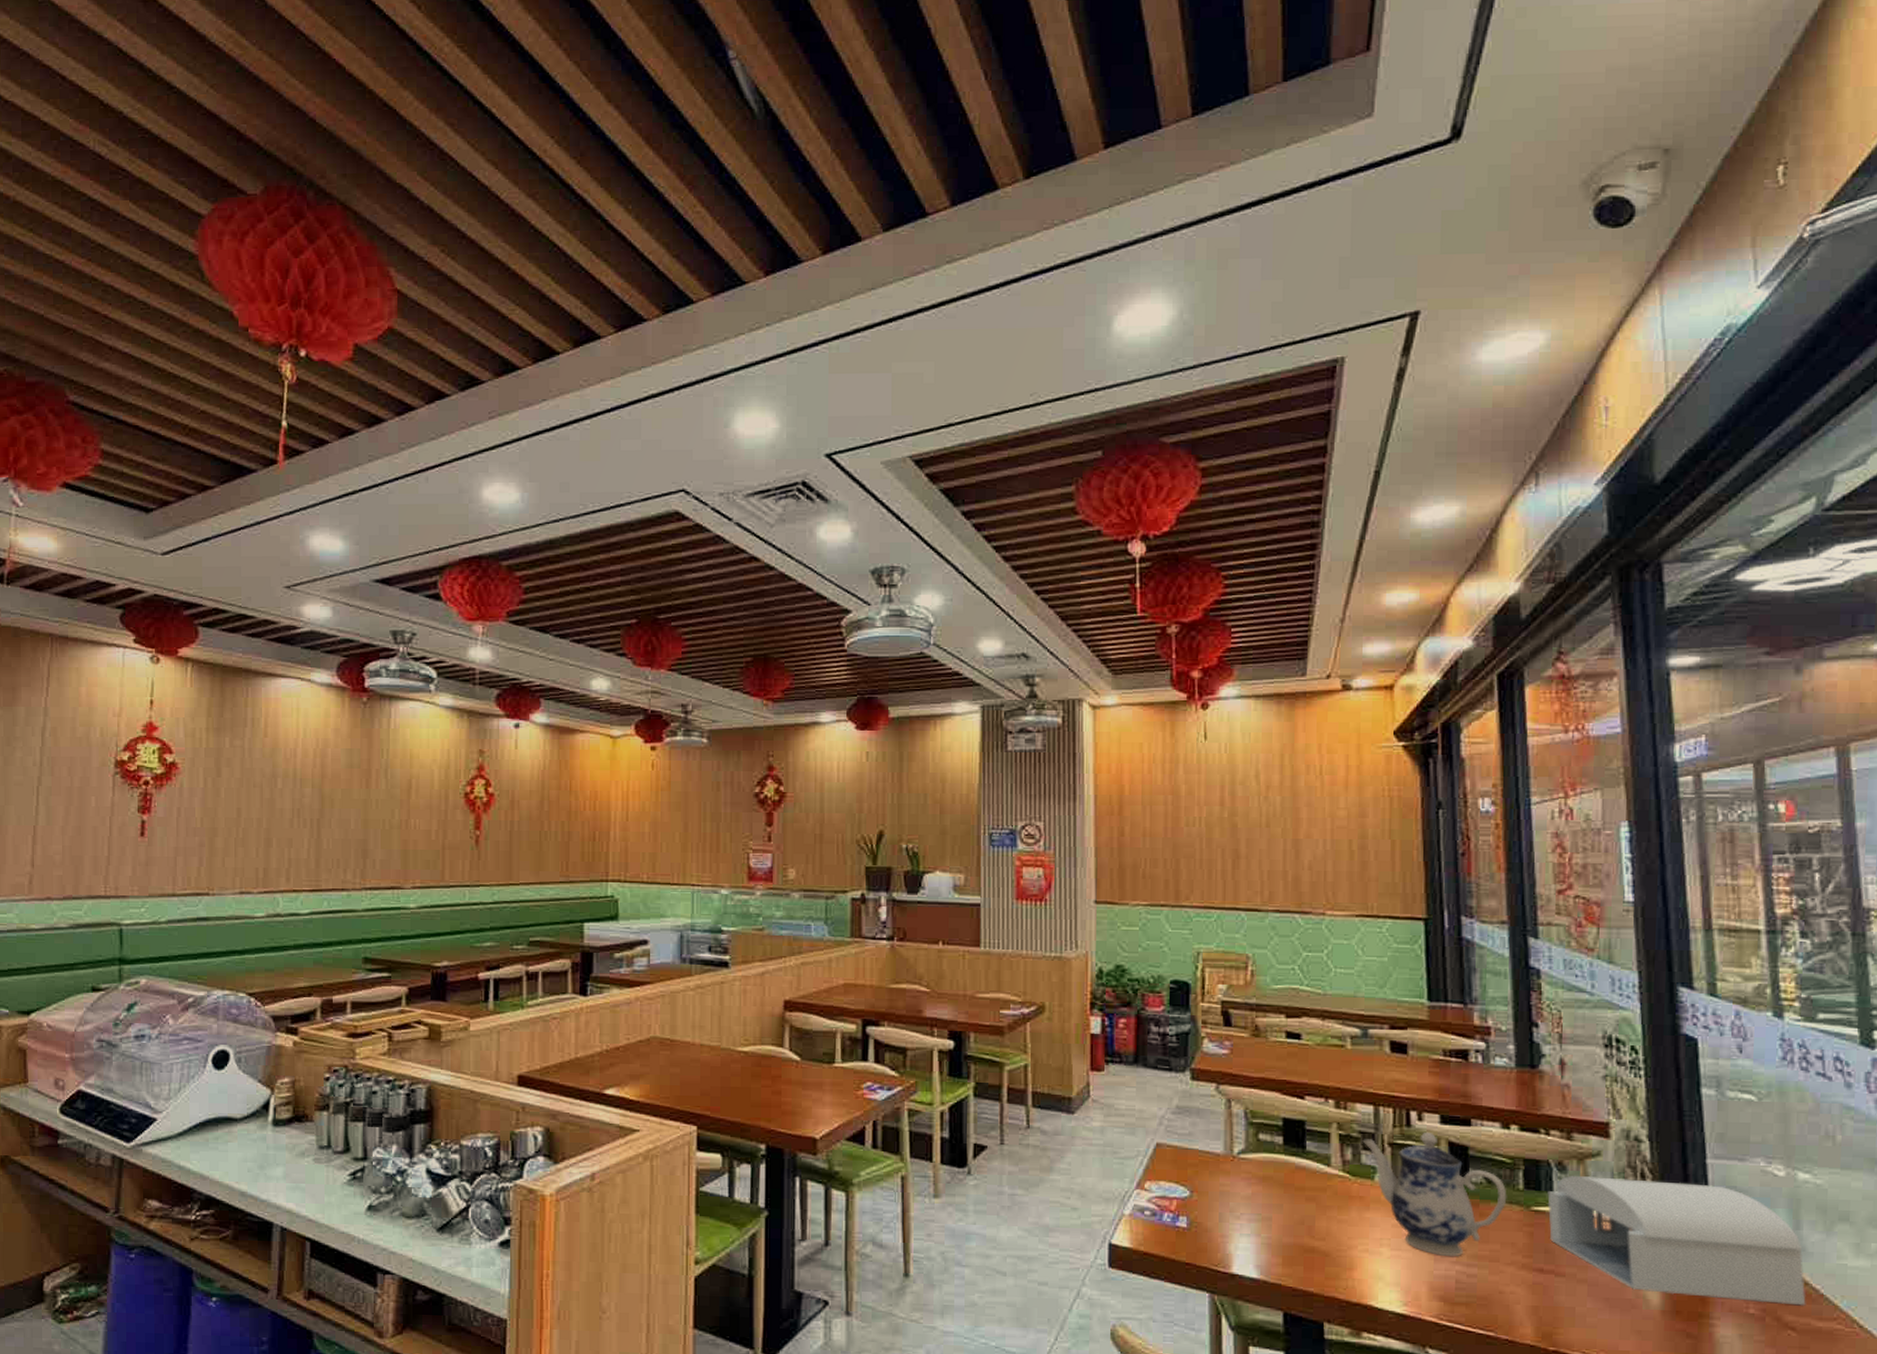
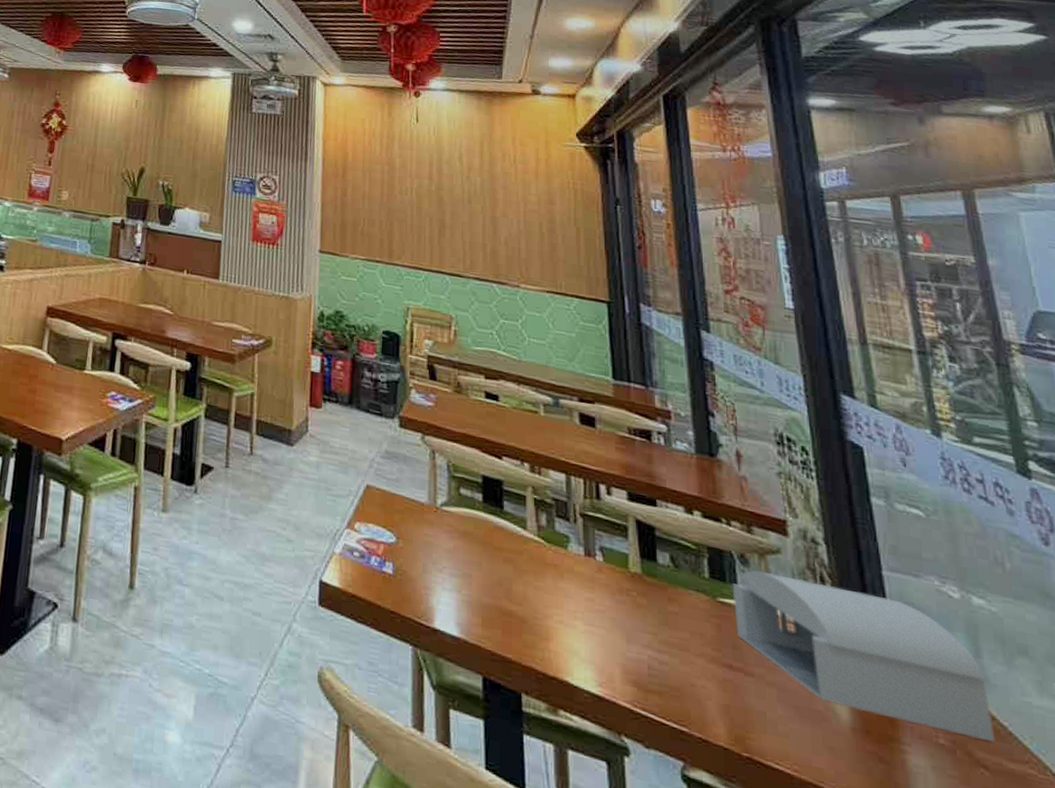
teapot: present [1362,1131,1507,1257] -> none [556,506,694,640]

